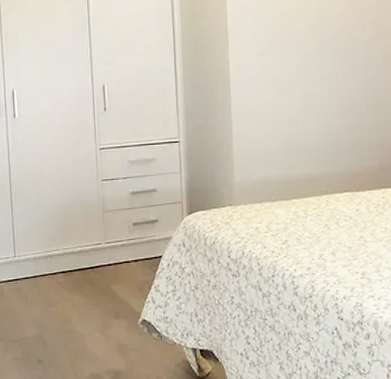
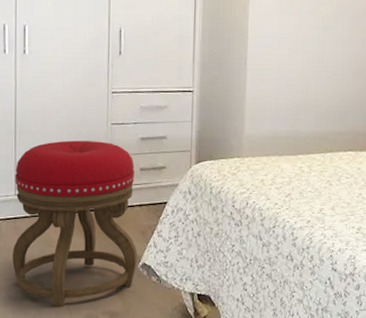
stool: none [13,198,137,367] -> present [12,140,137,306]

